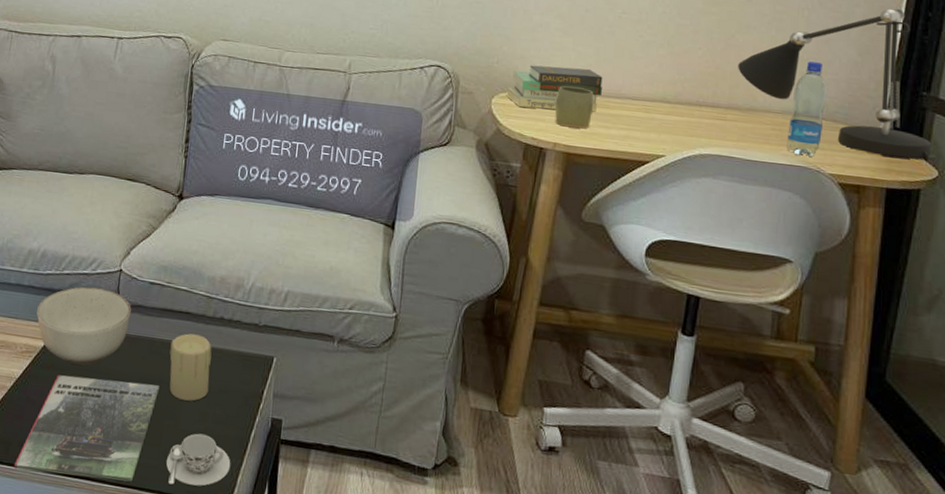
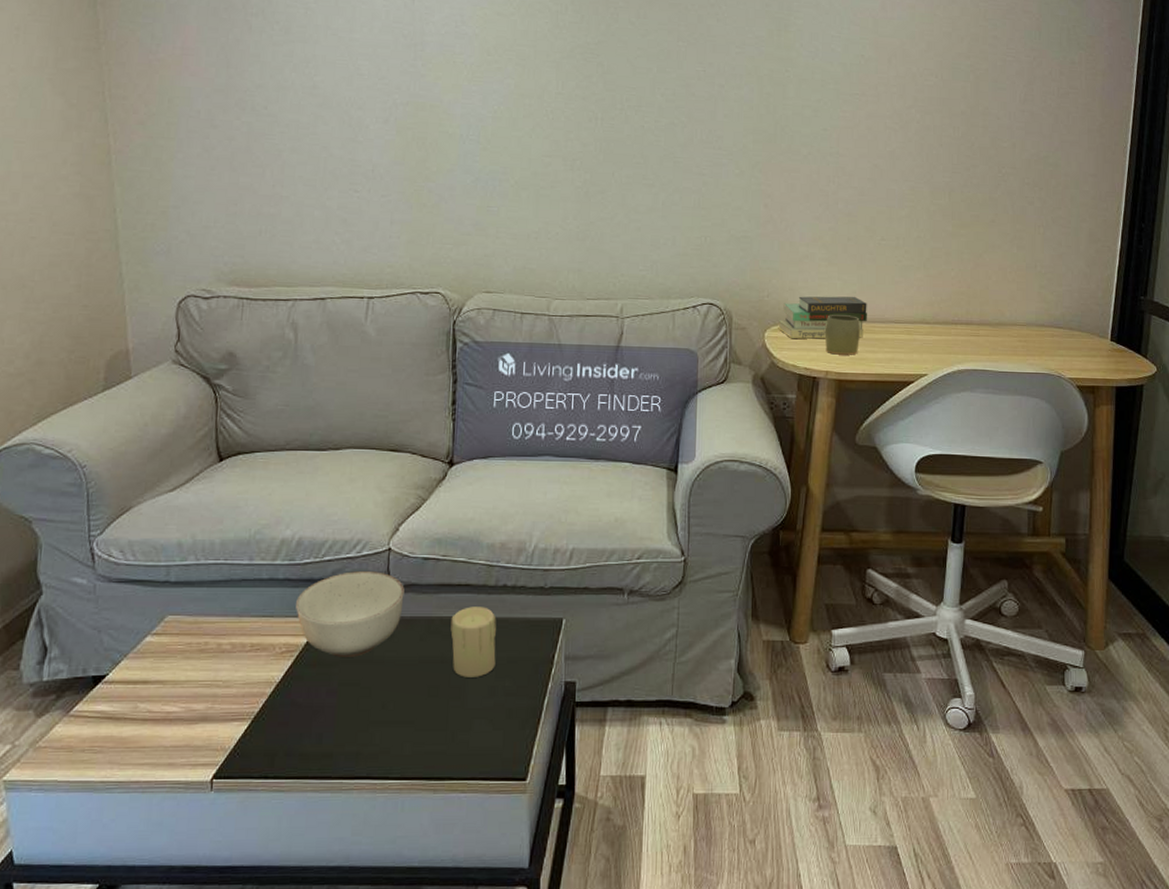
magazine: present [14,375,159,482] -> none [282,666,442,781]
teacup: present [166,433,231,486] -> none [455,709,525,768]
desk lamp: present [738,8,936,161] -> none [987,222,1154,358]
bottle: present [787,61,828,158] -> none [1032,275,1064,365]

